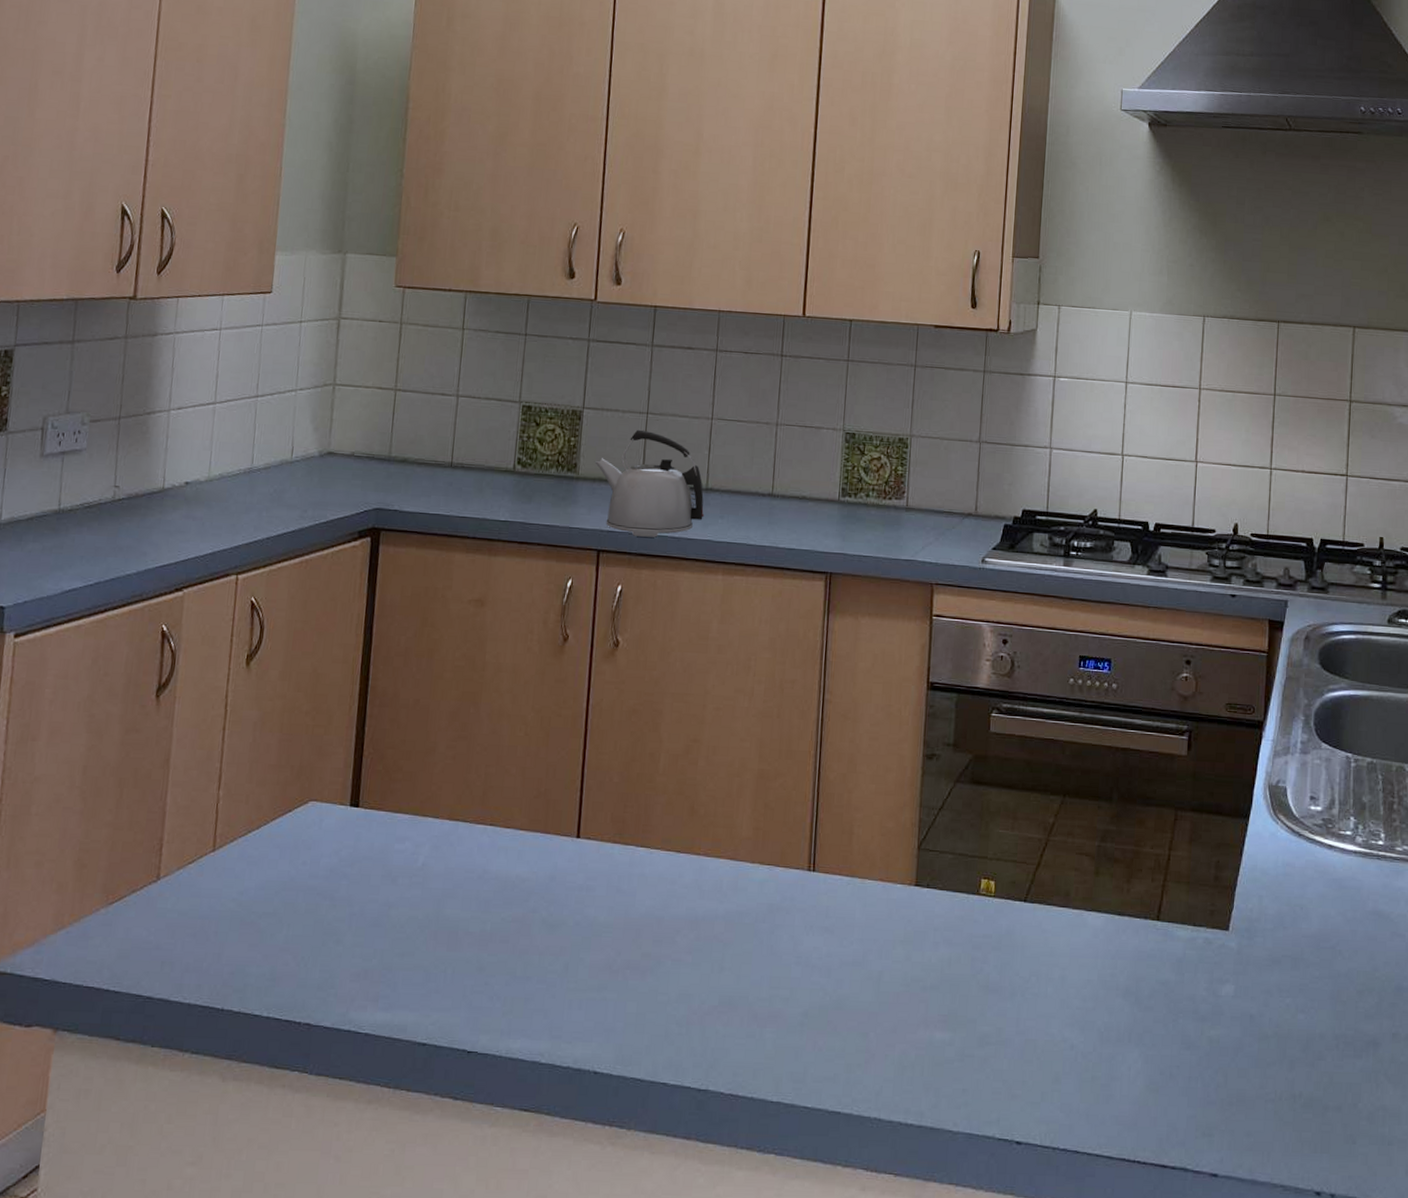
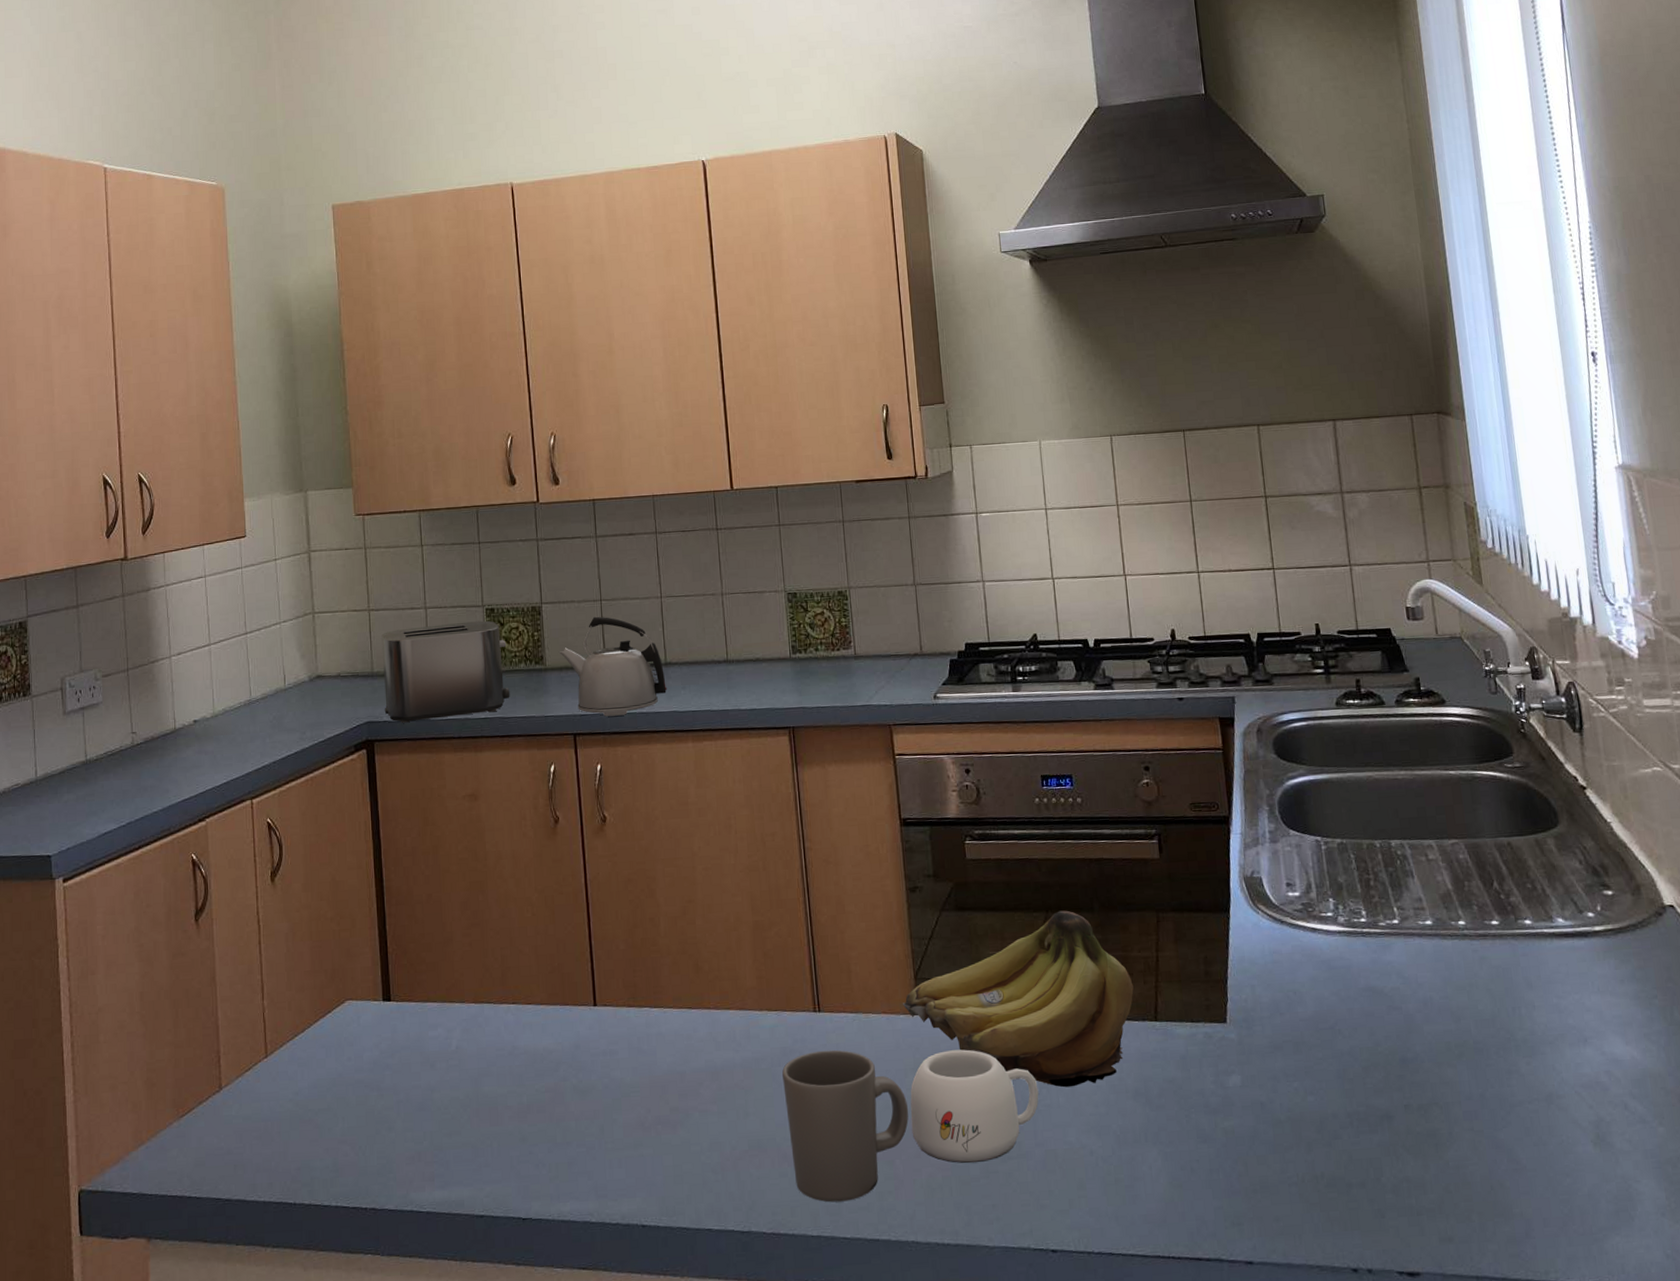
toaster: none [396,414,540,516] -> present [381,620,510,723]
mug: none [762,911,892,1070] -> present [782,1049,909,1203]
mug: none [891,926,1028,1045] -> present [910,1049,1039,1164]
fruit: none [902,796,1141,978] -> present [903,910,1134,1088]

